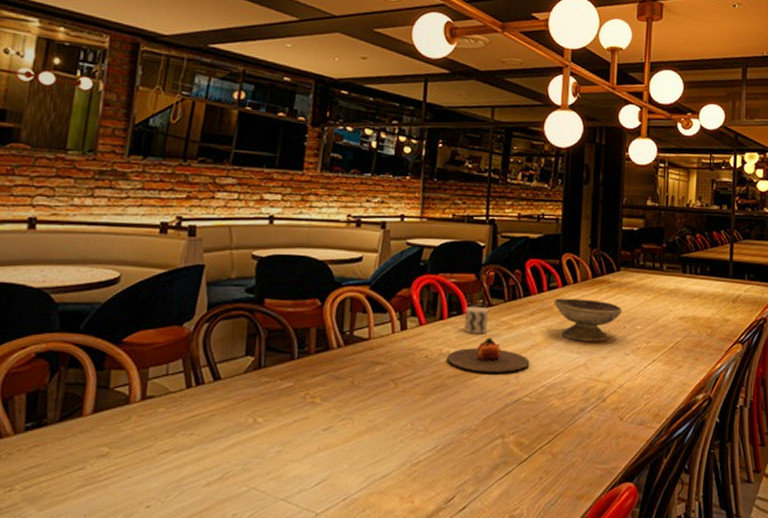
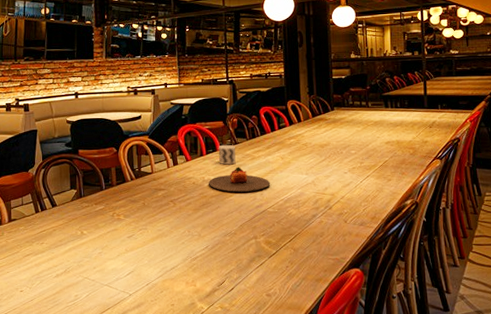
decorative bowl: present [554,298,622,342] -> none [284,133,338,165]

